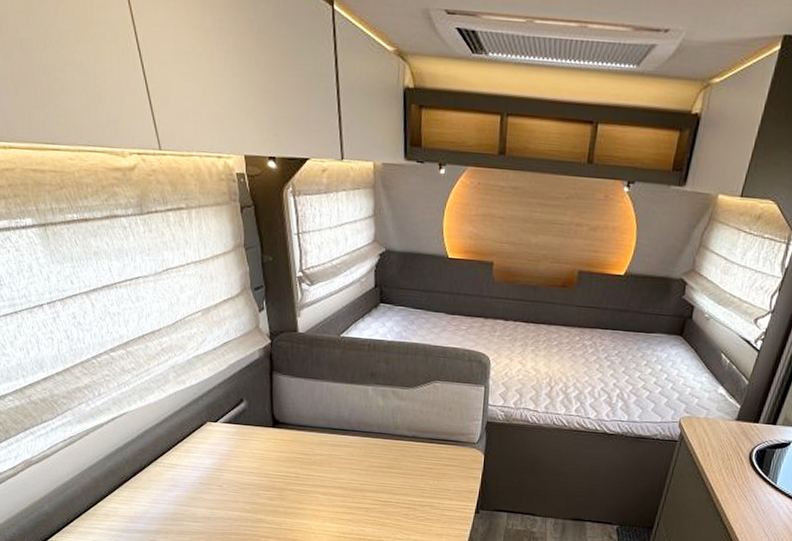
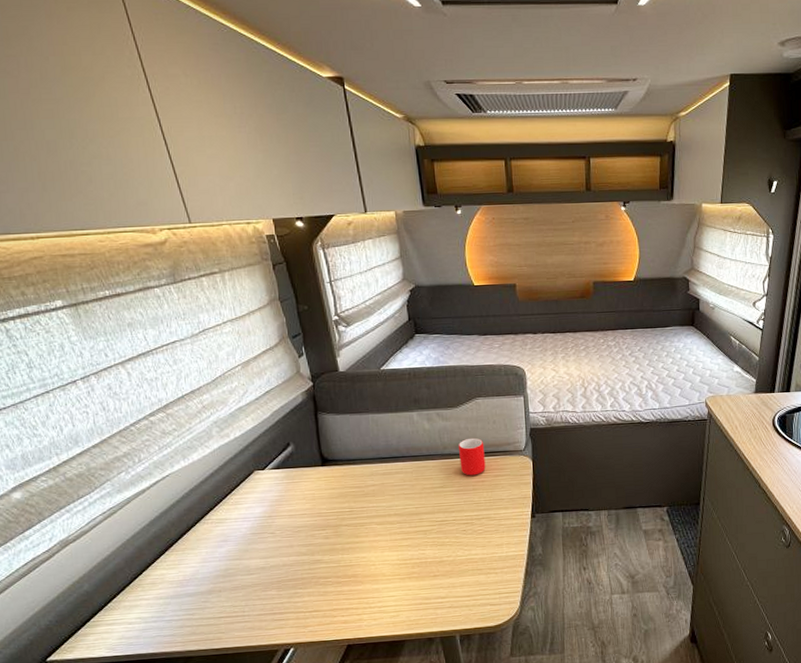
mug: none [410,422,437,461] -> present [458,437,486,476]

